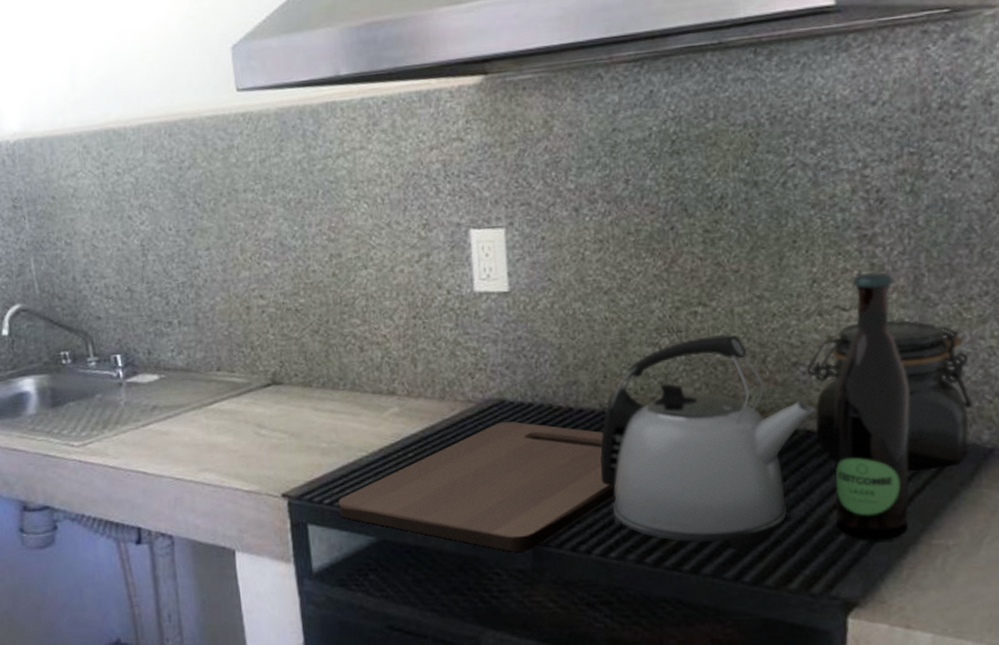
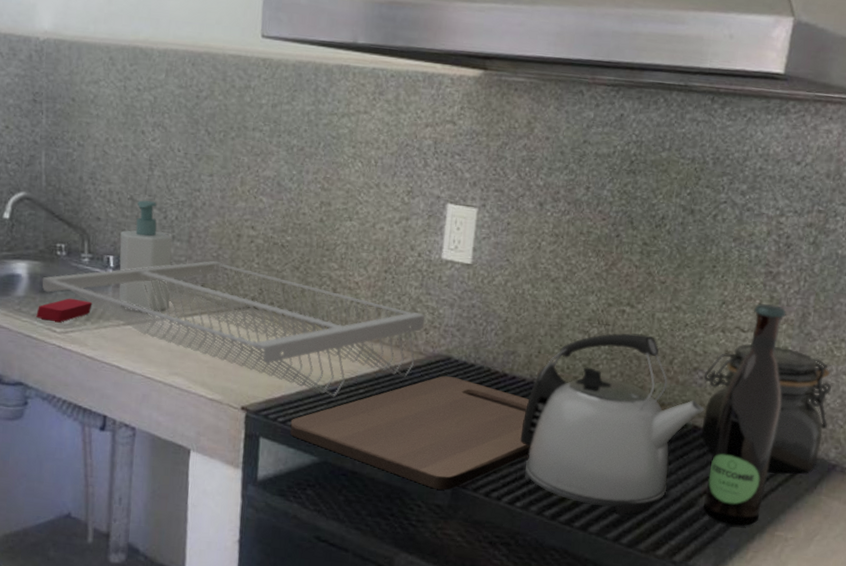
dish rack: none [51,339,468,467] -> present [42,260,425,398]
sponge: none [51,407,107,435] -> present [36,298,93,322]
soap bottle: none [124,288,188,410] -> present [118,200,172,312]

